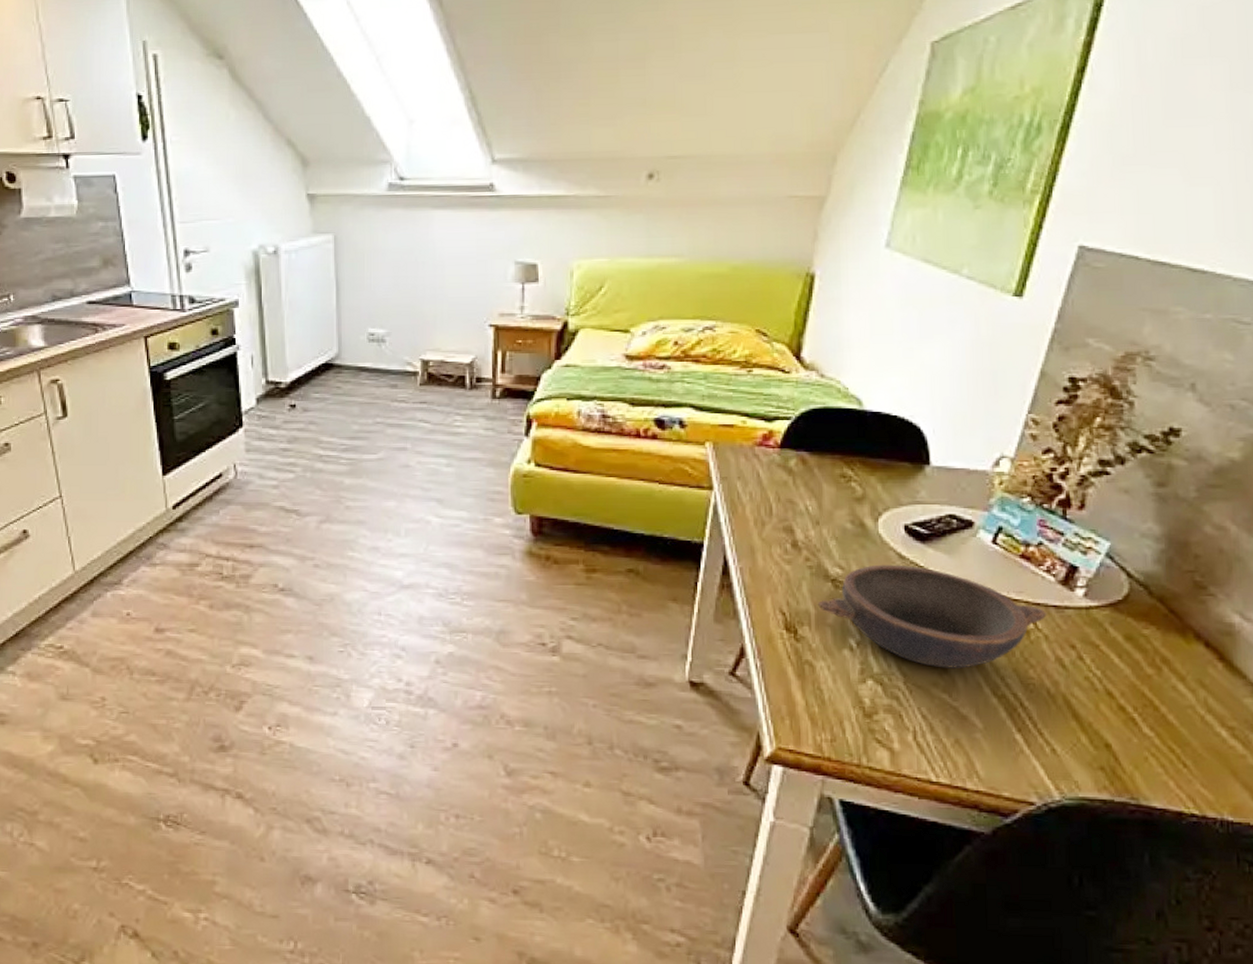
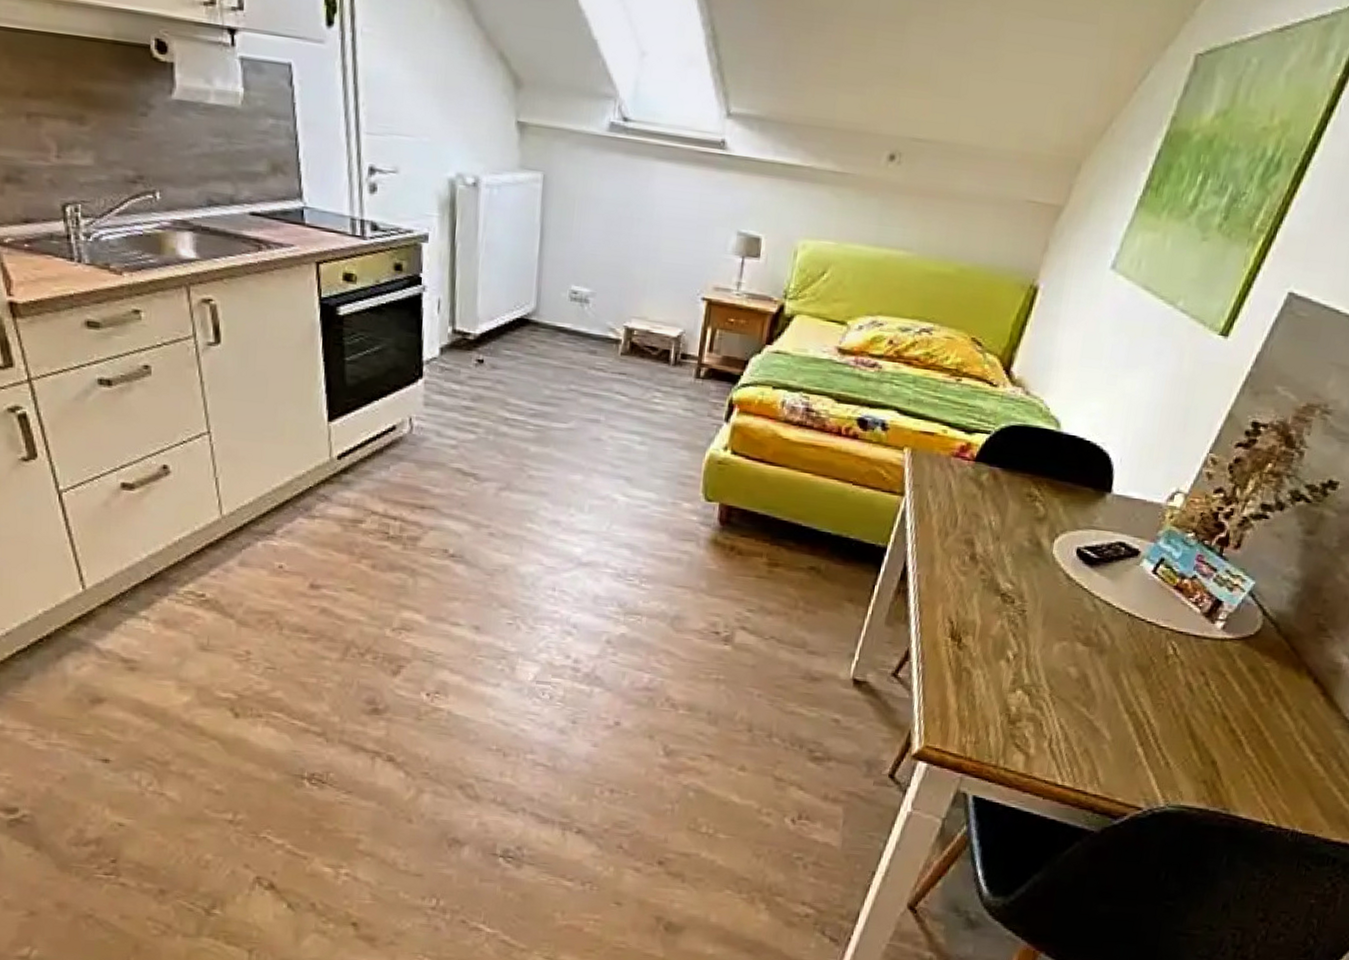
bowl: present [818,564,1047,668] -> none [985,583,1187,686]

